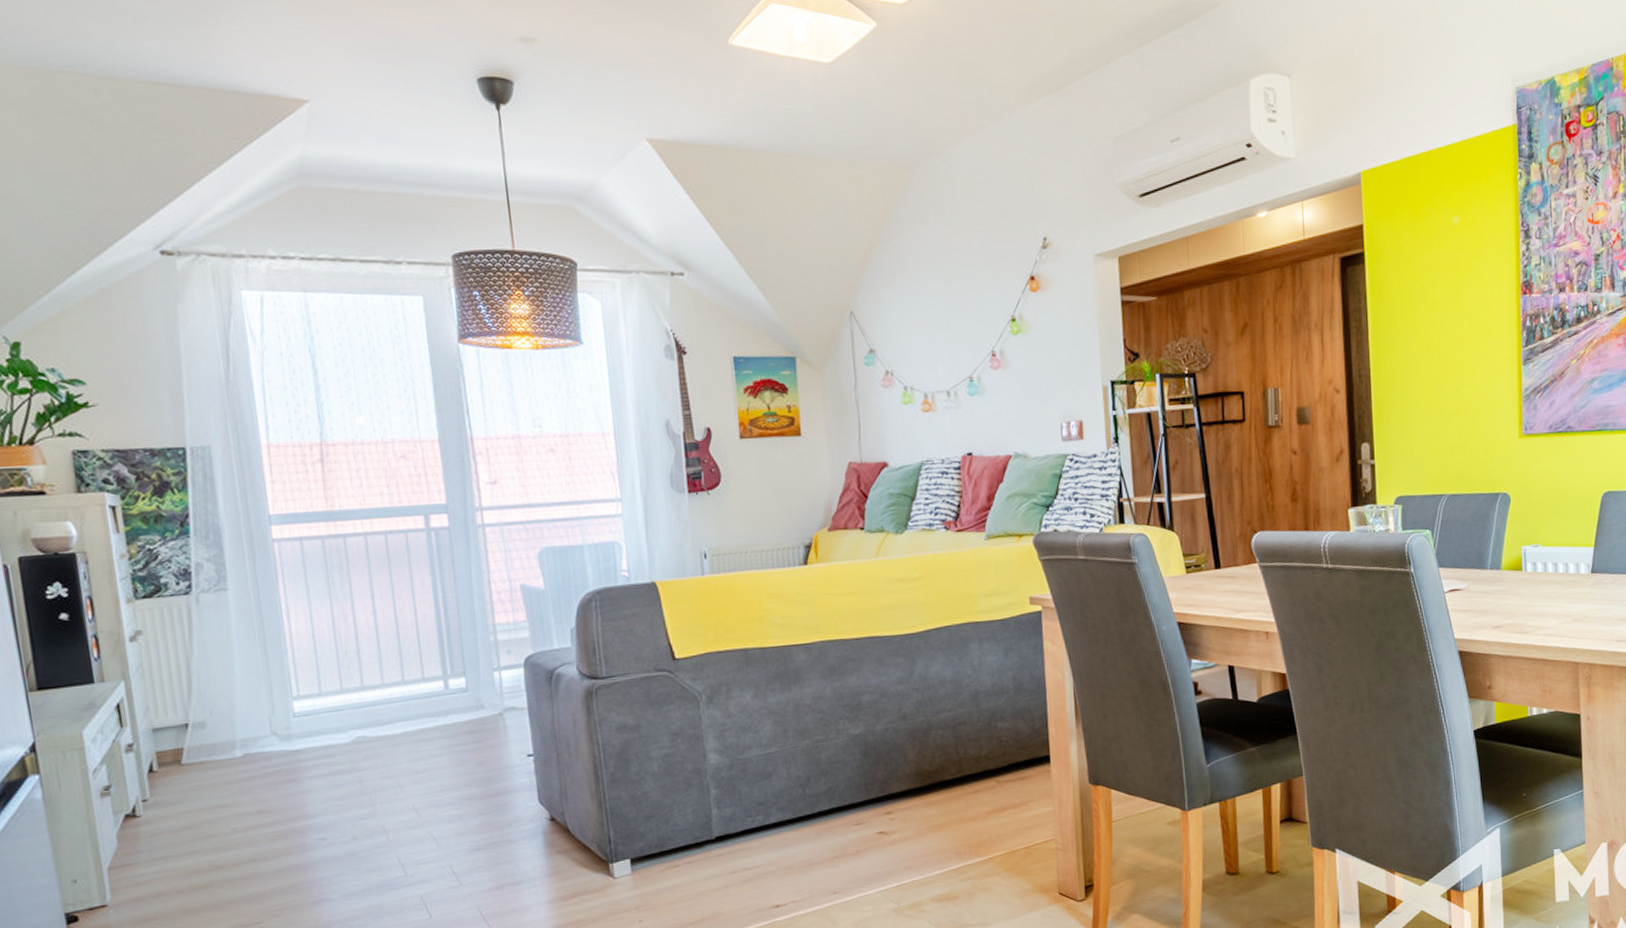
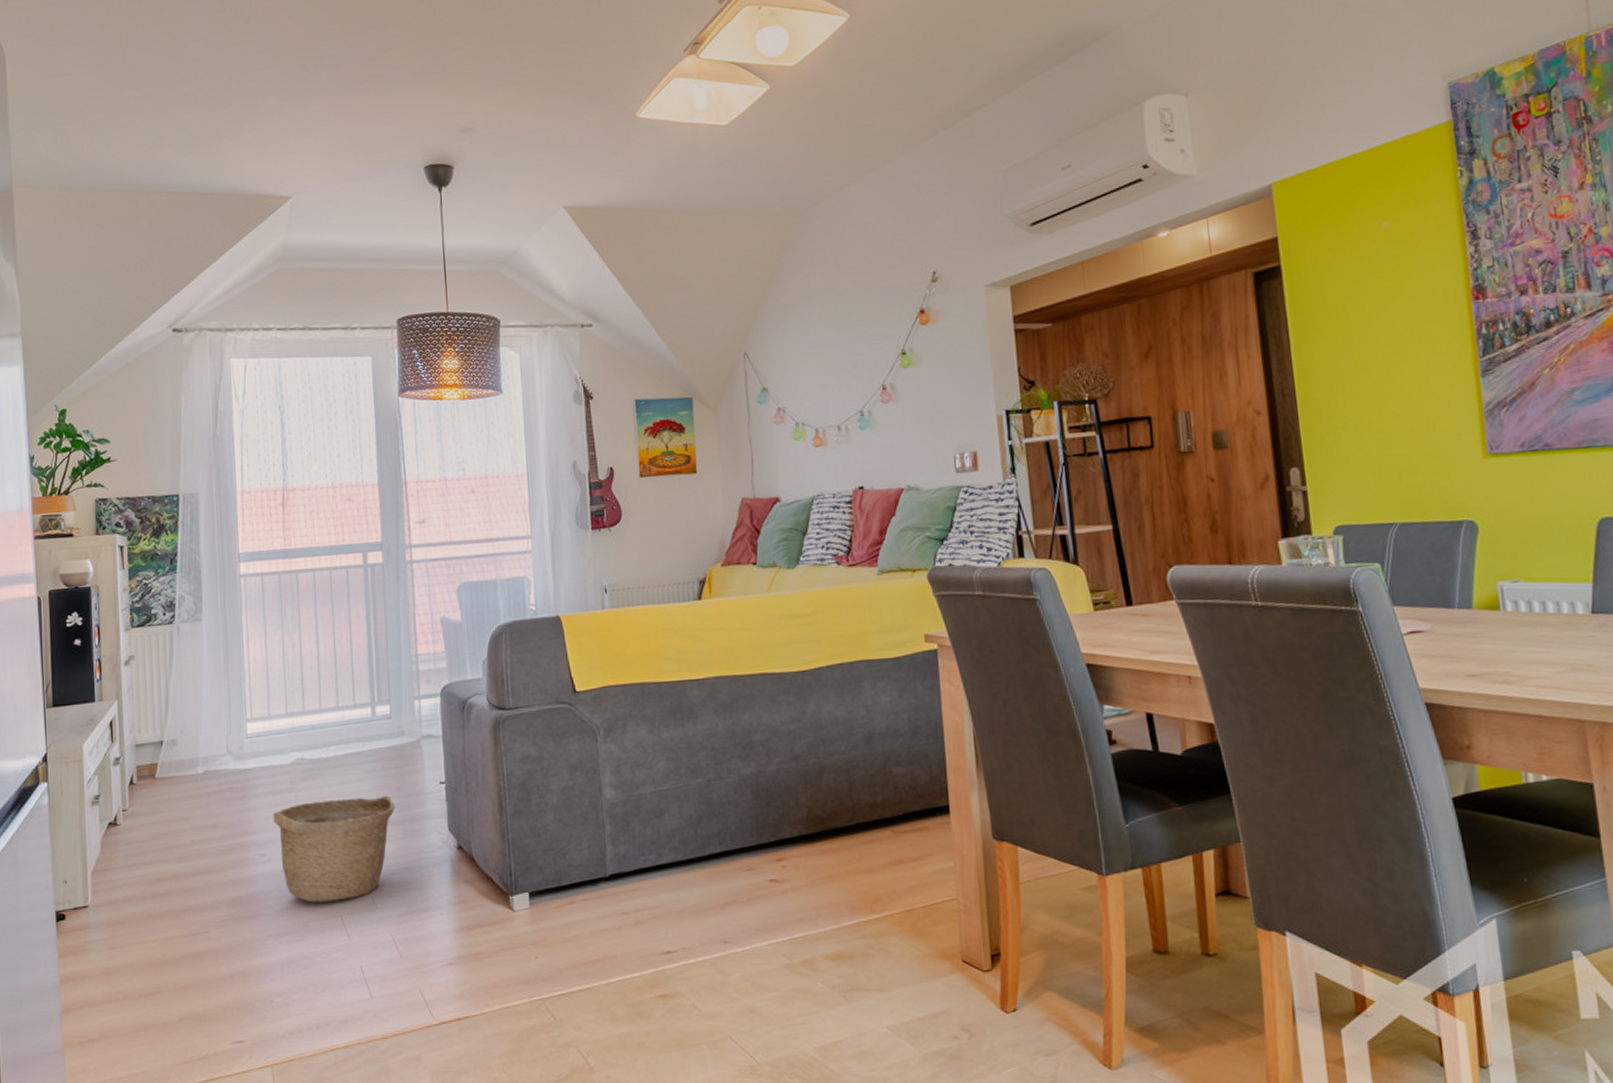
basket: none [332,770,477,884] -> present [273,795,395,903]

